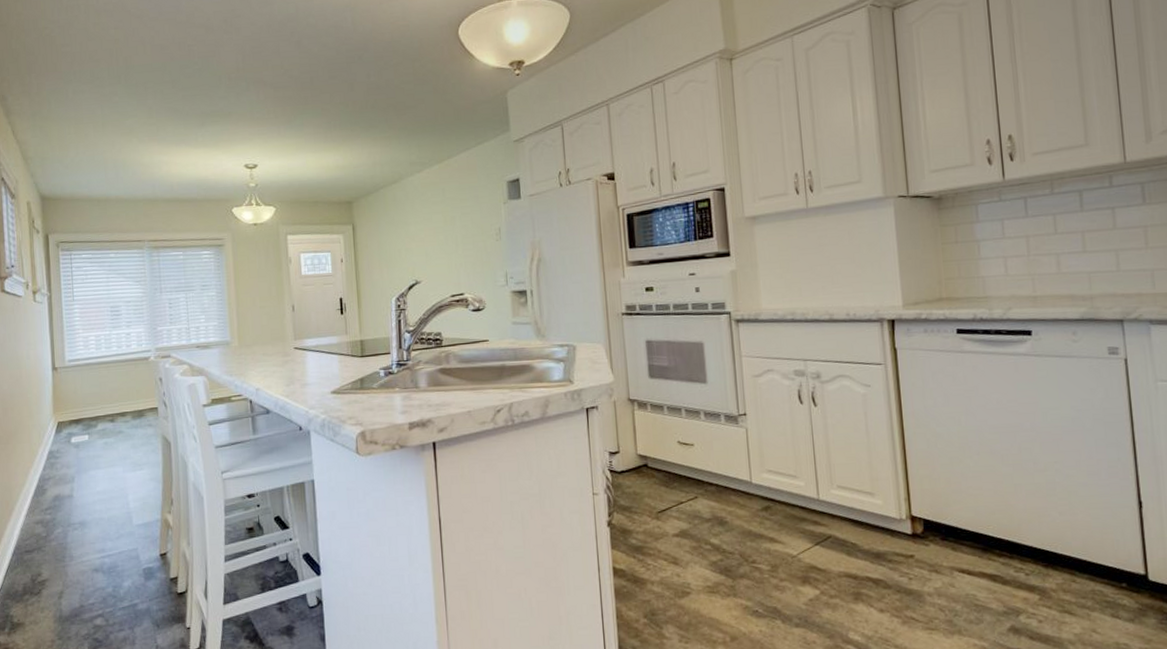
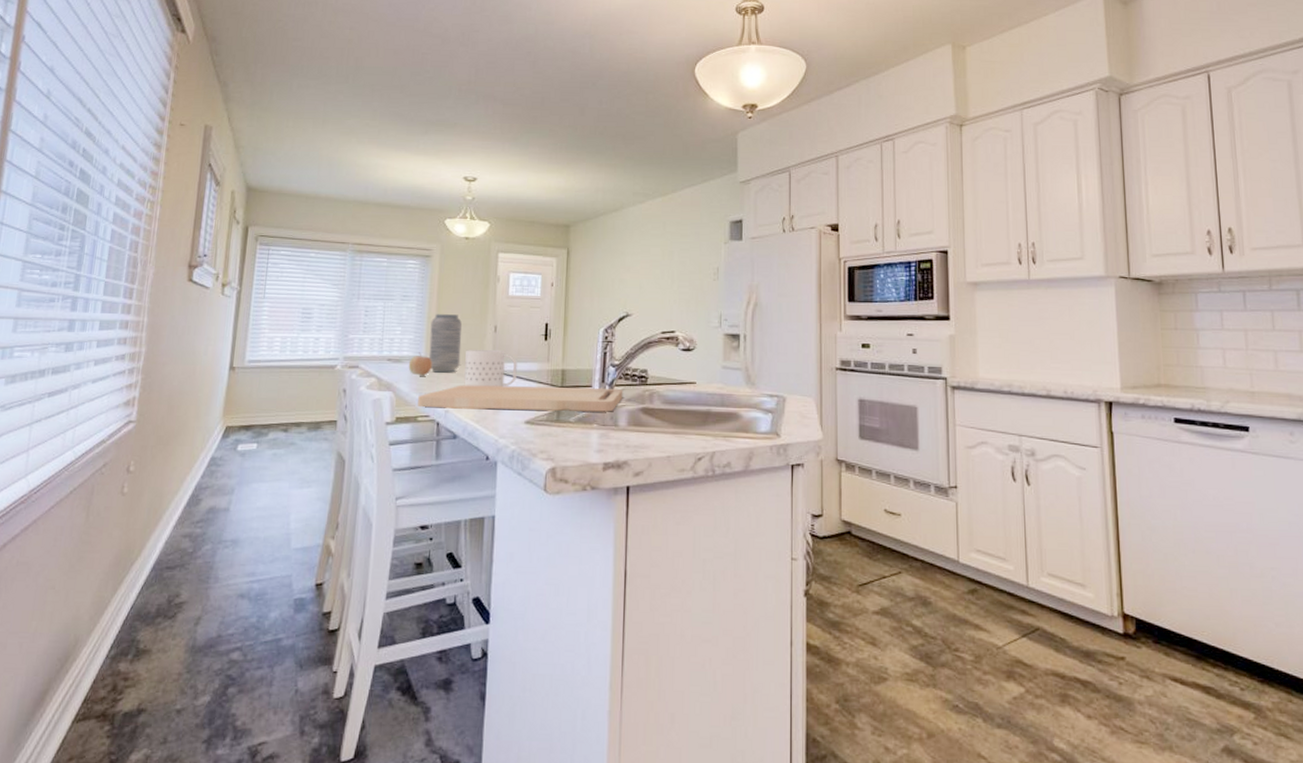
fruit: none [216,337,239,359] -> present [408,352,433,376]
cutting board: none [229,352,421,388] -> present [418,385,623,412]
vase: none [232,298,264,355] -> present [428,314,462,373]
mug: none [267,327,319,364] -> present [464,349,517,387]

